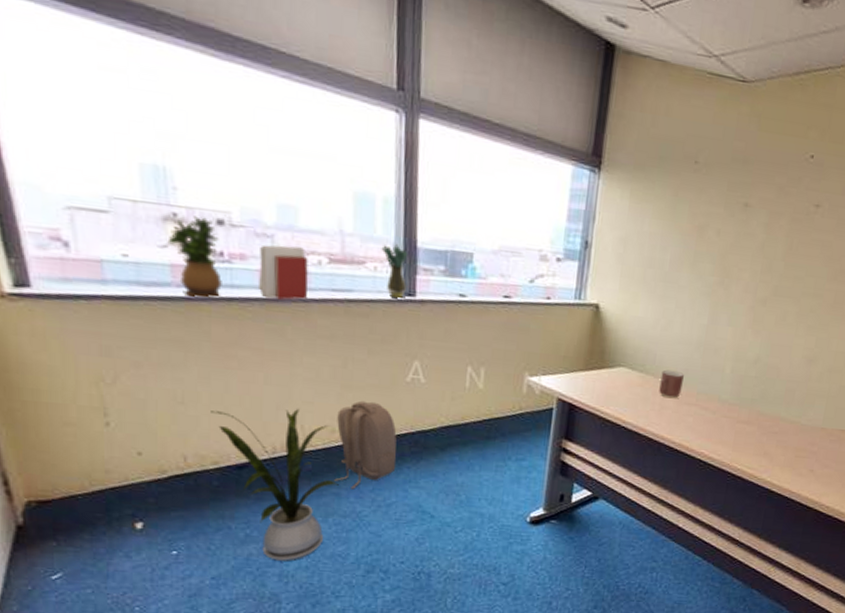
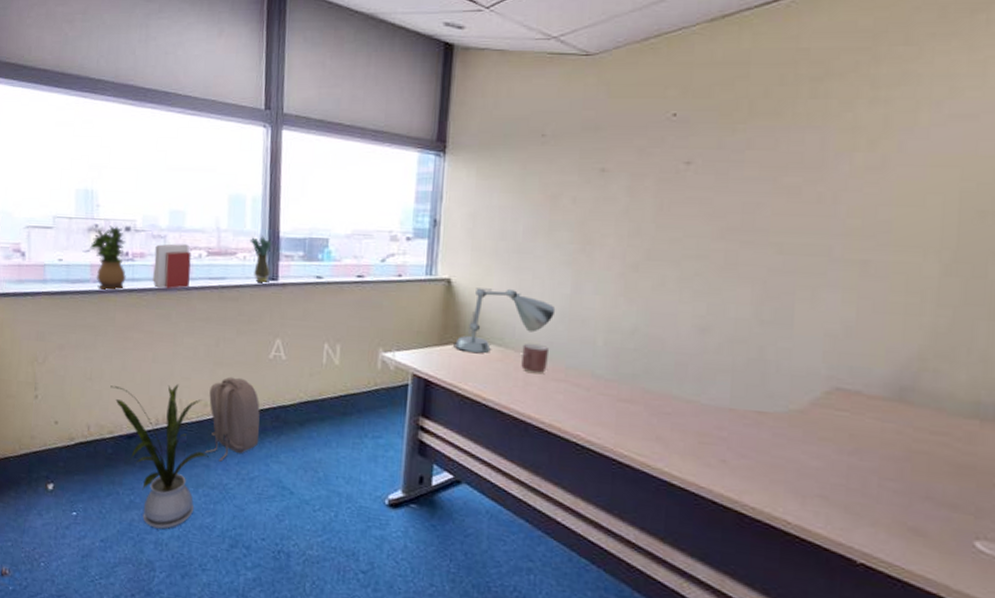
desk lamp: none [597,314,693,379] -> present [452,288,556,354]

